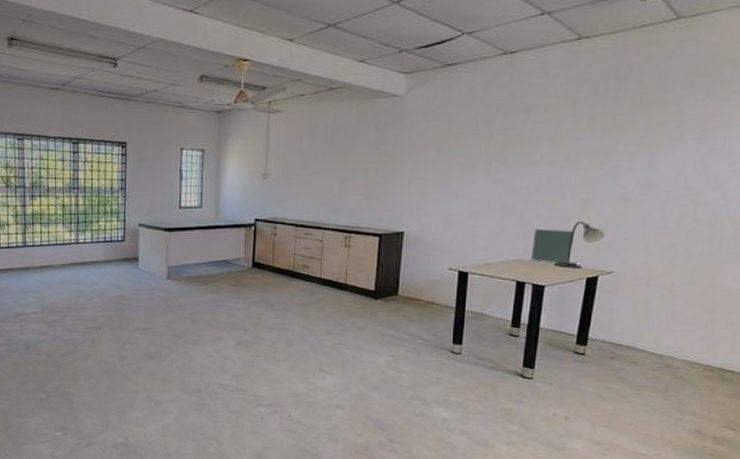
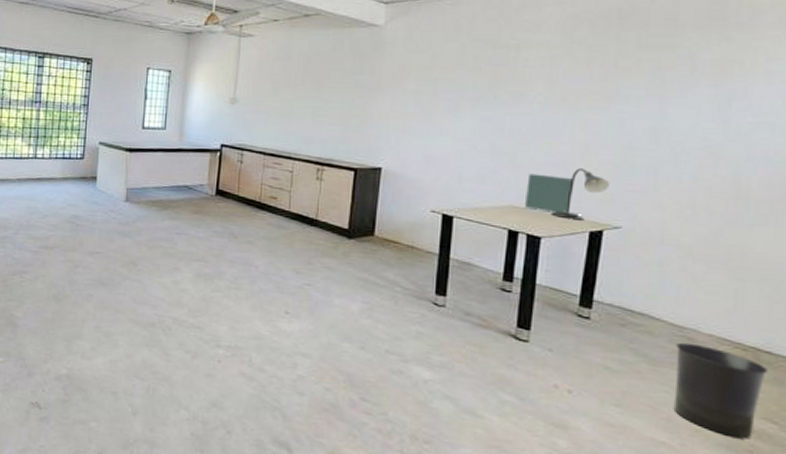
waste bin: none [651,368,730,445] -> present [673,342,769,439]

